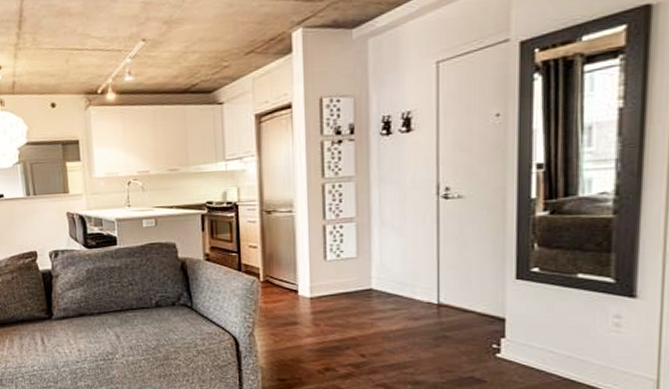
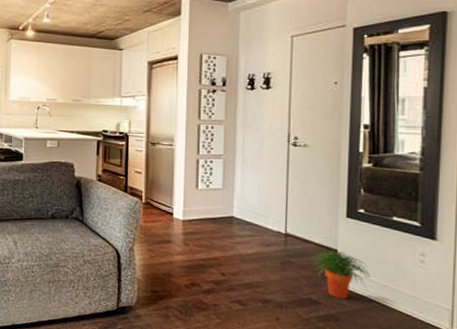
potted plant: none [470,318,548,374] -> present [310,249,370,299]

